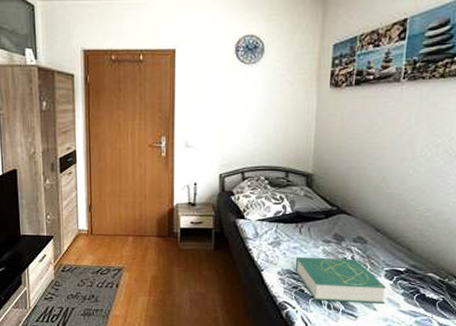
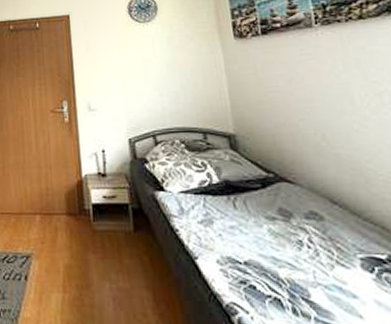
book: present [296,257,387,303] -> none [237,239,374,308]

